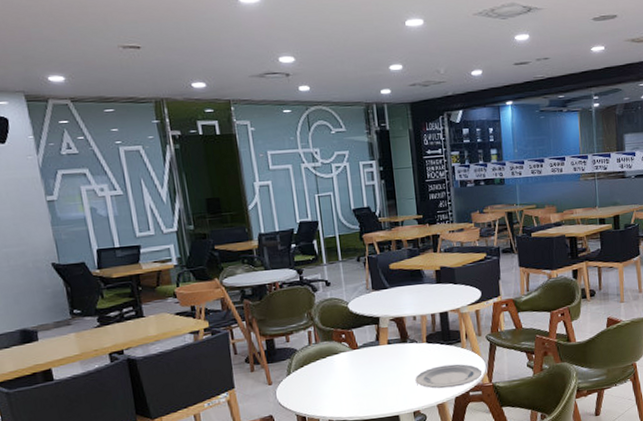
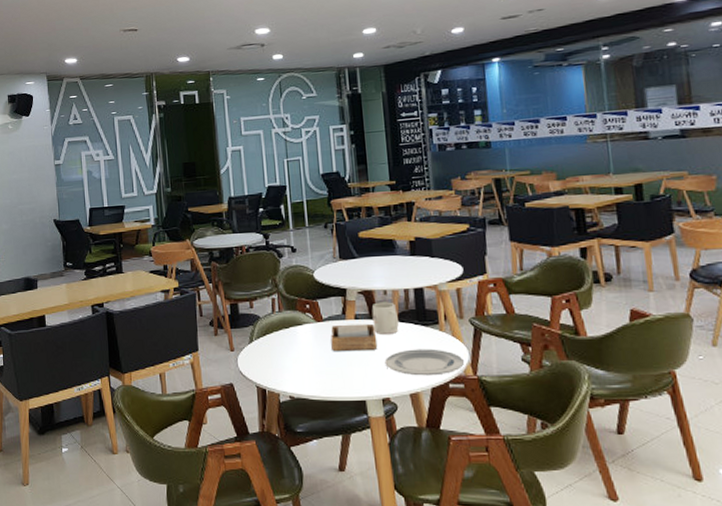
napkin holder: none [366,347,409,375] -> present [330,323,378,351]
mug: none [402,326,427,356] -> present [371,302,399,334]

